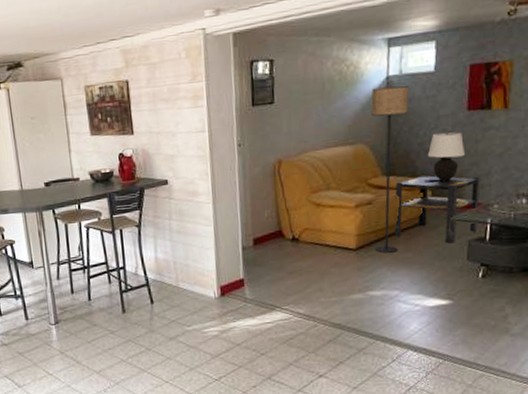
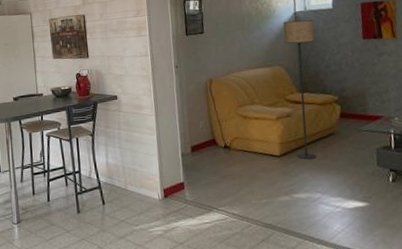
side table: present [394,174,480,244] -> none [309,91,384,151]
table lamp: present [427,132,466,181] -> none [333,56,366,97]

